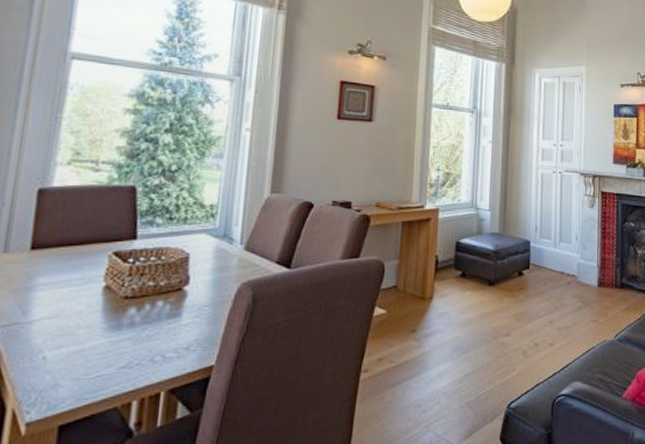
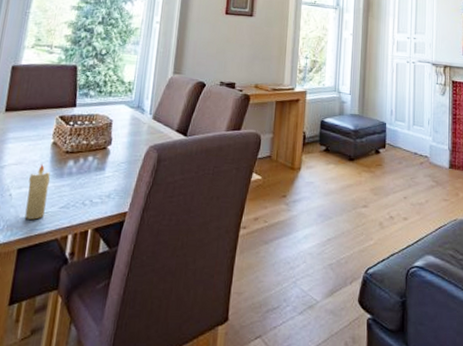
candle: none [67,313,103,387] -> present [24,163,51,220]

